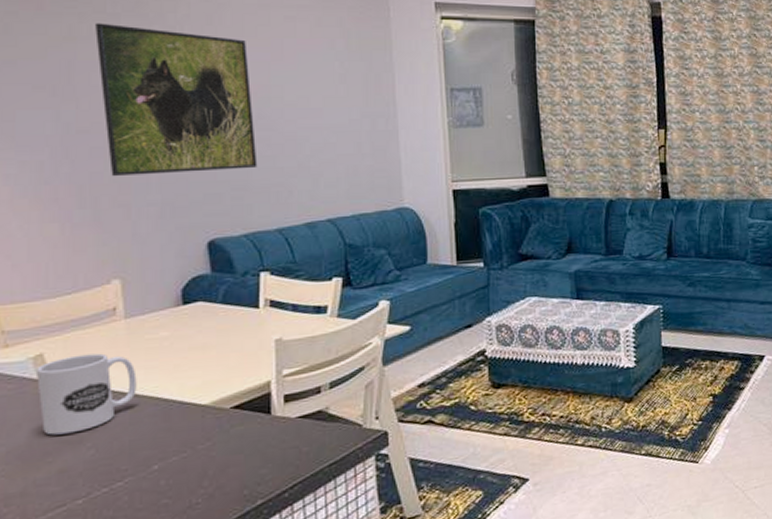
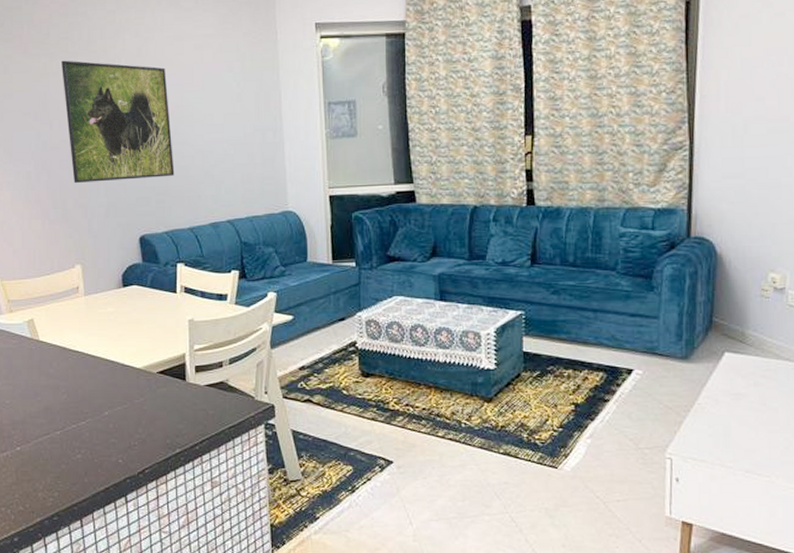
mug: present [37,353,137,435] -> none [30,321,93,381]

